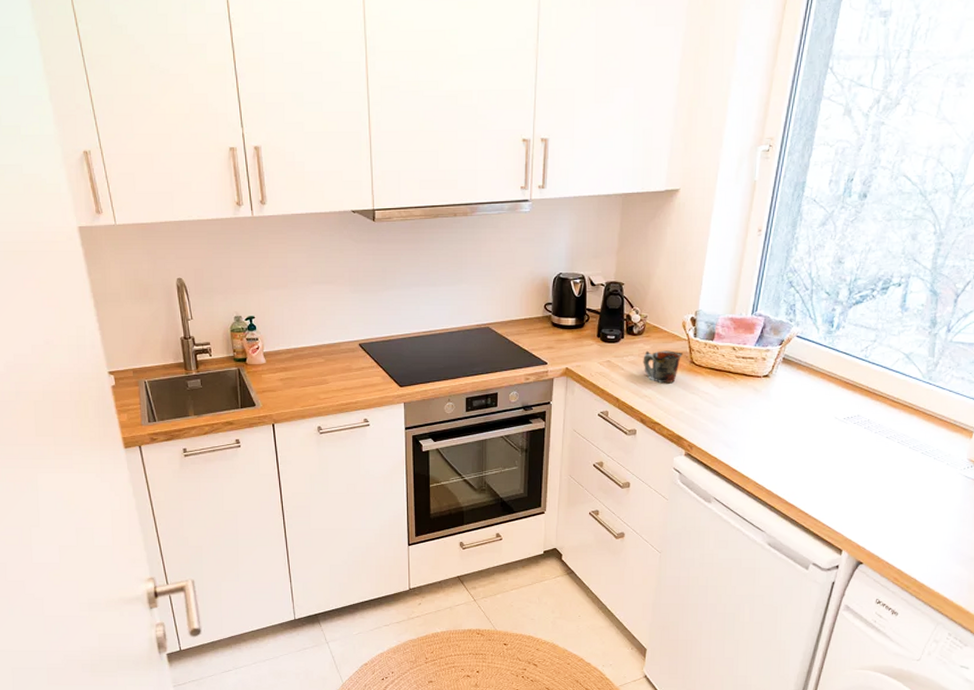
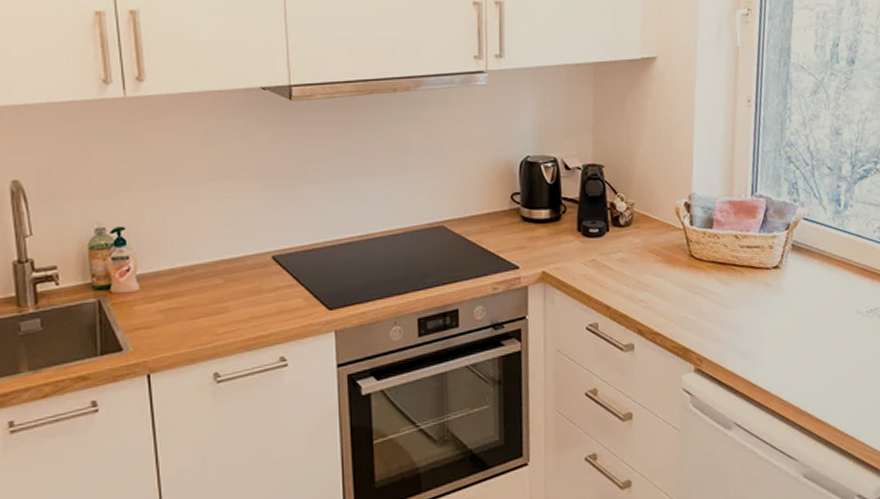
mug: present [643,350,683,384] -> none [634,243,679,284]

